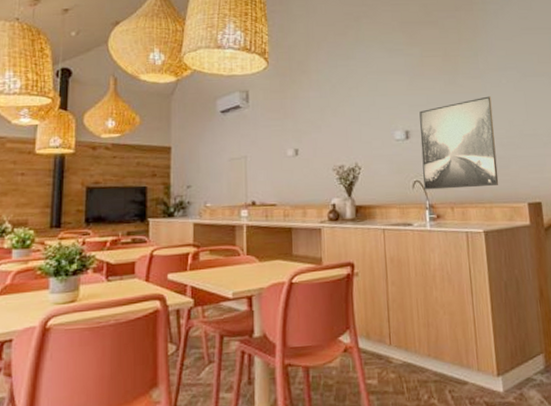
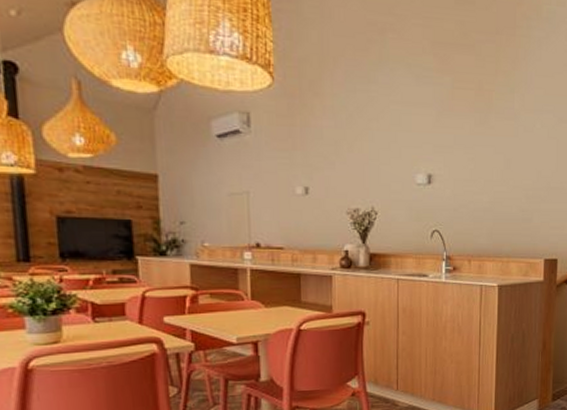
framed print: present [419,96,499,190] -> none [442,141,522,241]

